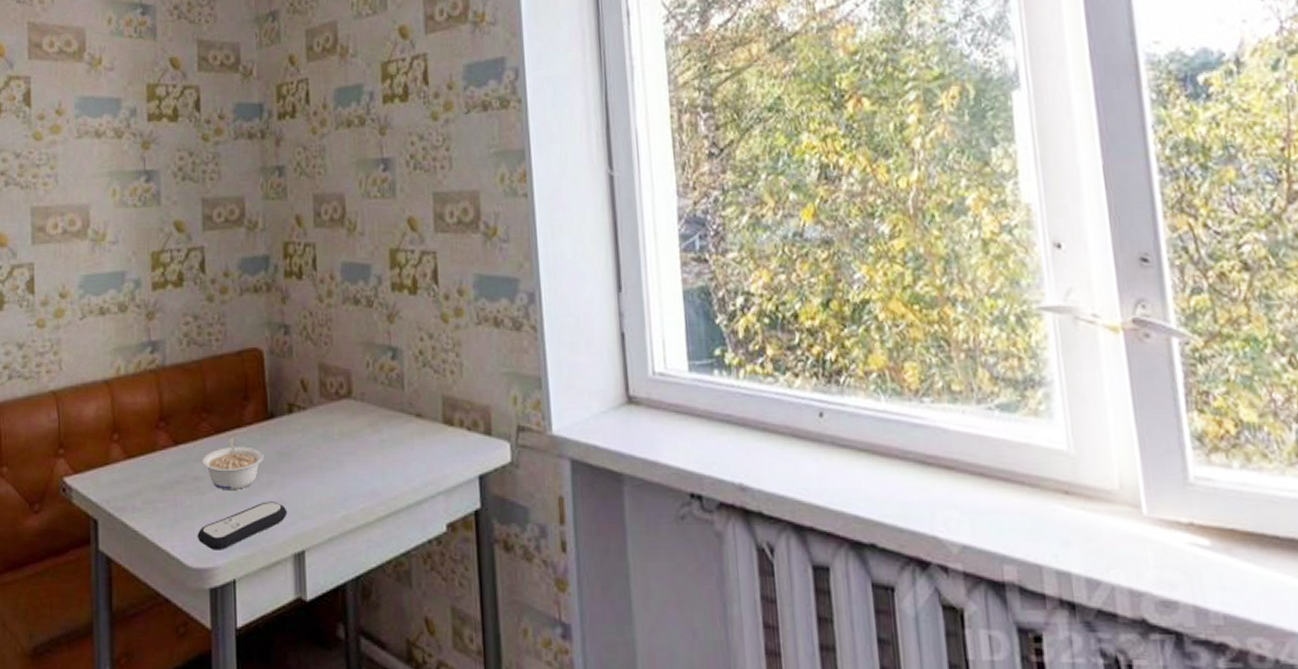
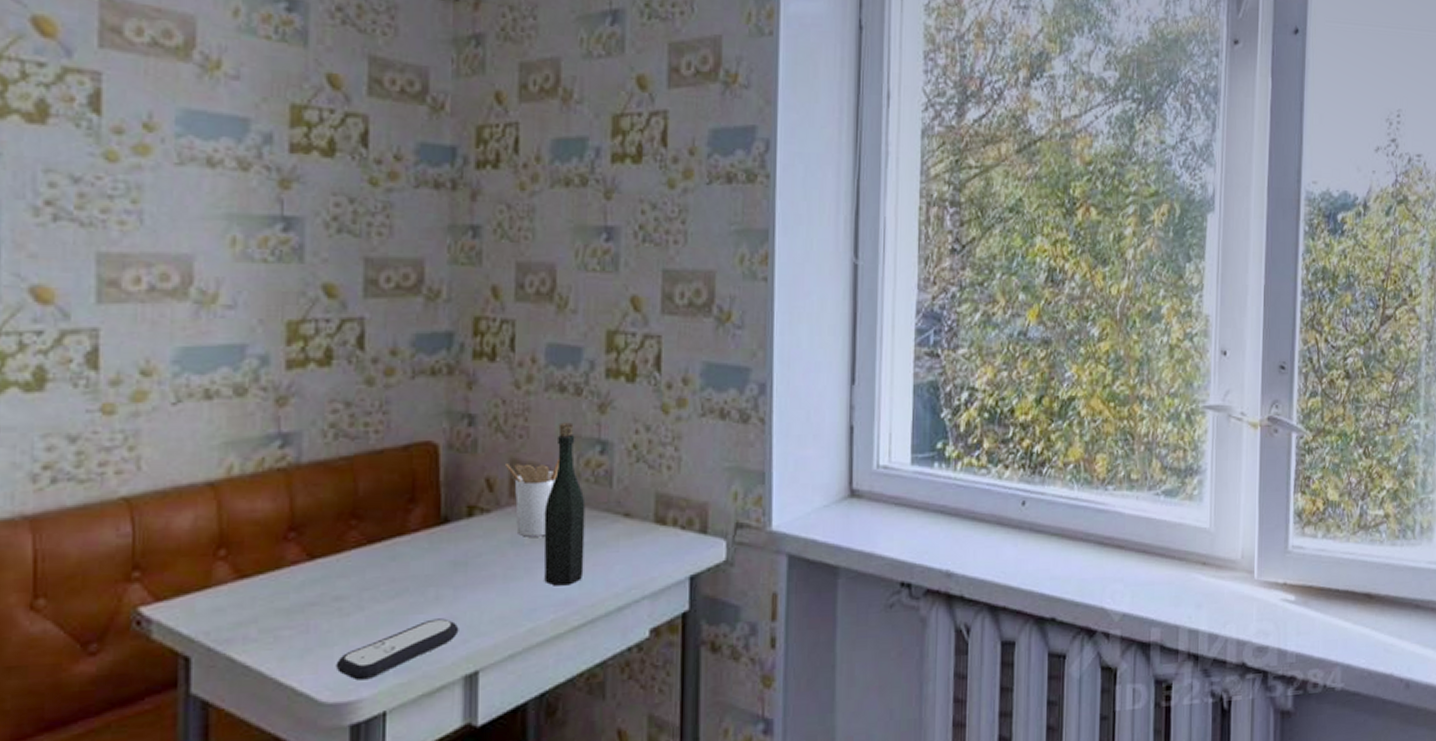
legume: present [202,437,264,489] -> none [347,547,432,609]
utensil holder: none [315,363,359,433] -> present [506,458,559,537]
bottle: none [349,331,385,478] -> present [543,422,586,586]

